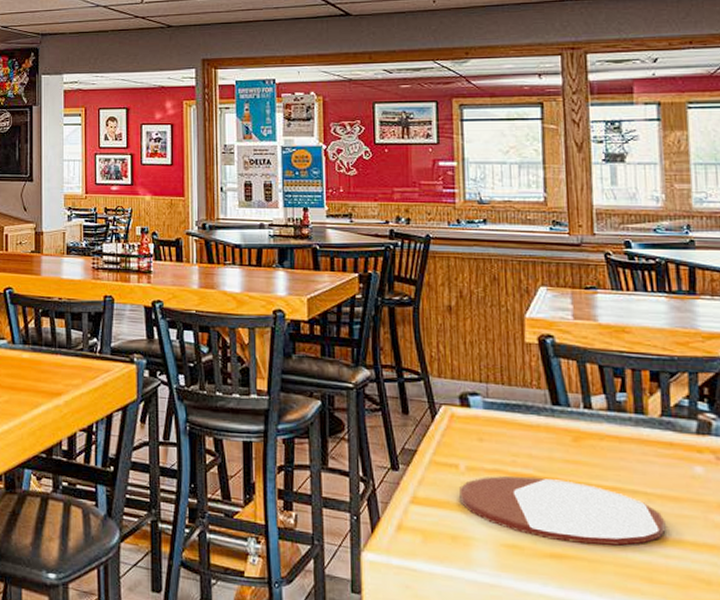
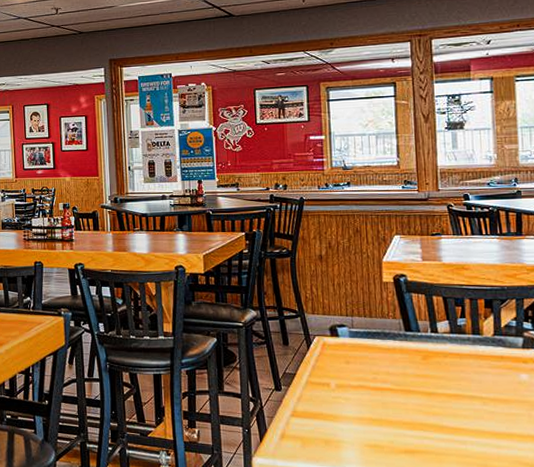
plate: present [459,475,666,546] -> none [331,390,498,441]

